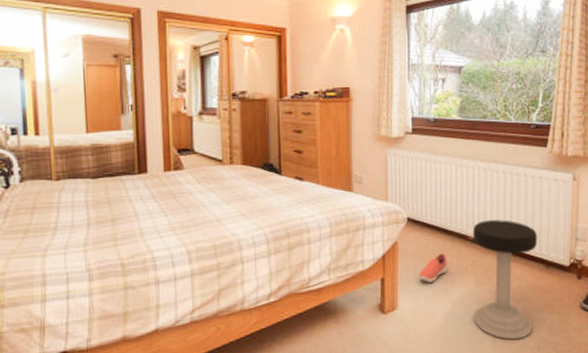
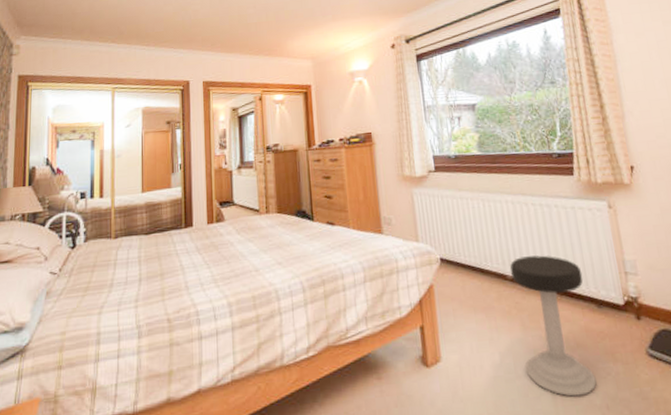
shoe: present [418,253,447,282] -> none [459,295,489,329]

